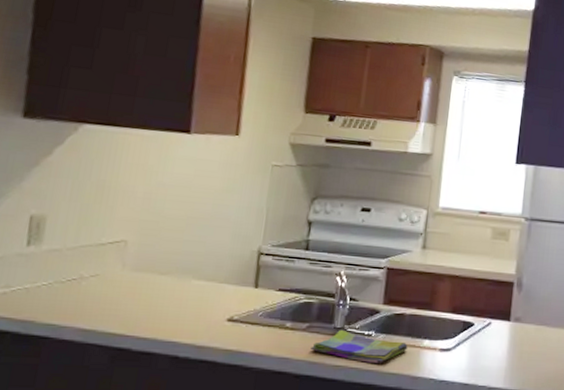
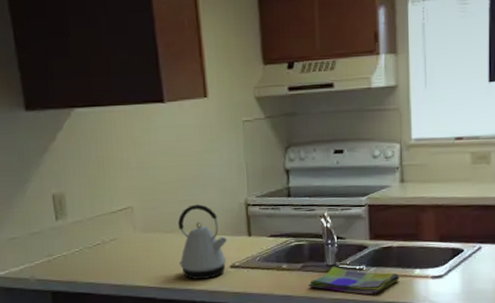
kettle: none [167,246,231,333] -> present [177,204,228,280]

